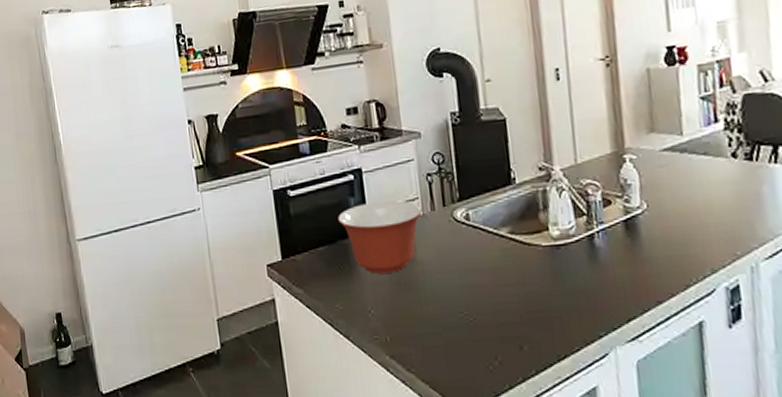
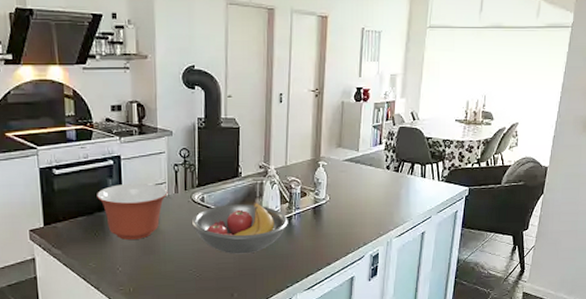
fruit bowl: none [455,216,590,291] -> present [191,201,288,254]

